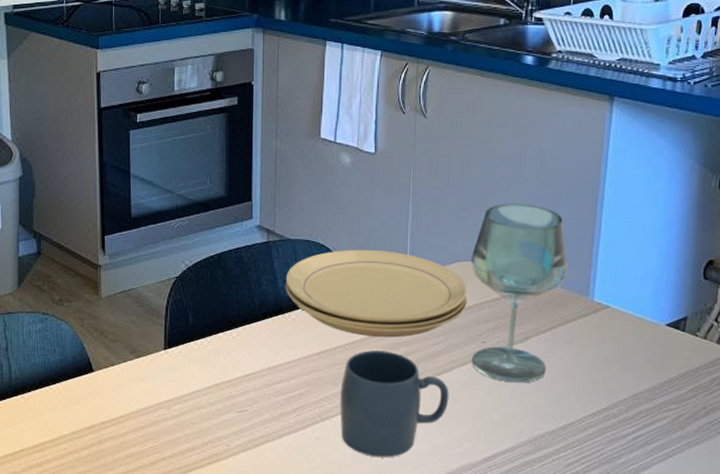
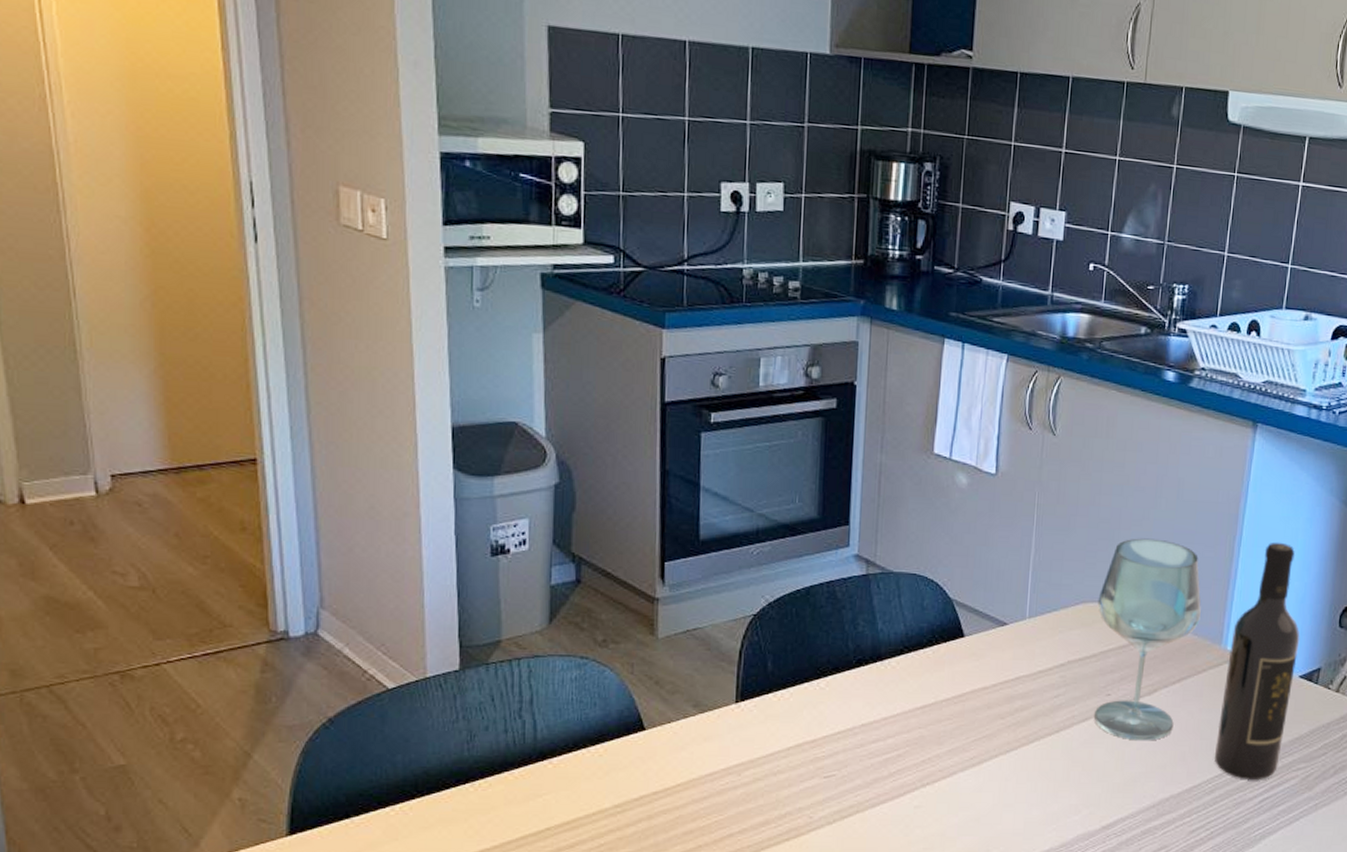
plate: present [285,249,468,338] -> none [885,586,1093,689]
mug: present [340,349,449,457] -> none [944,703,1068,827]
wine bottle: none [586,203,665,420] -> present [1214,542,1300,781]

